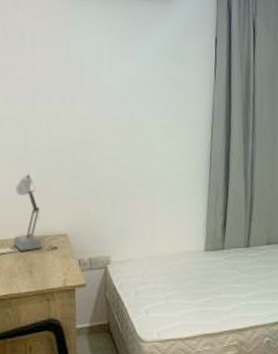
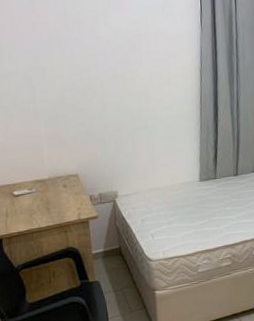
desk lamp: present [13,173,59,251] -> none [27,122,71,192]

